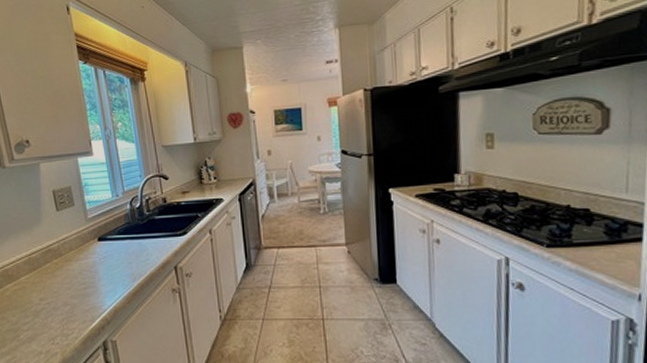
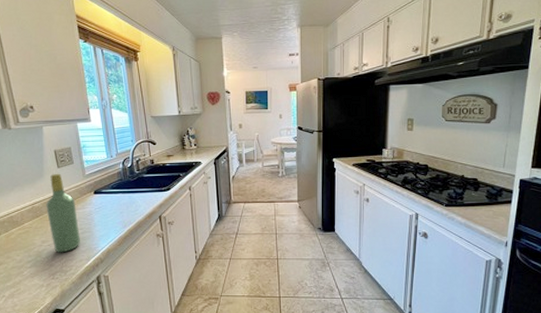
wine bottle: none [44,217,83,313] -> present [46,173,80,253]

